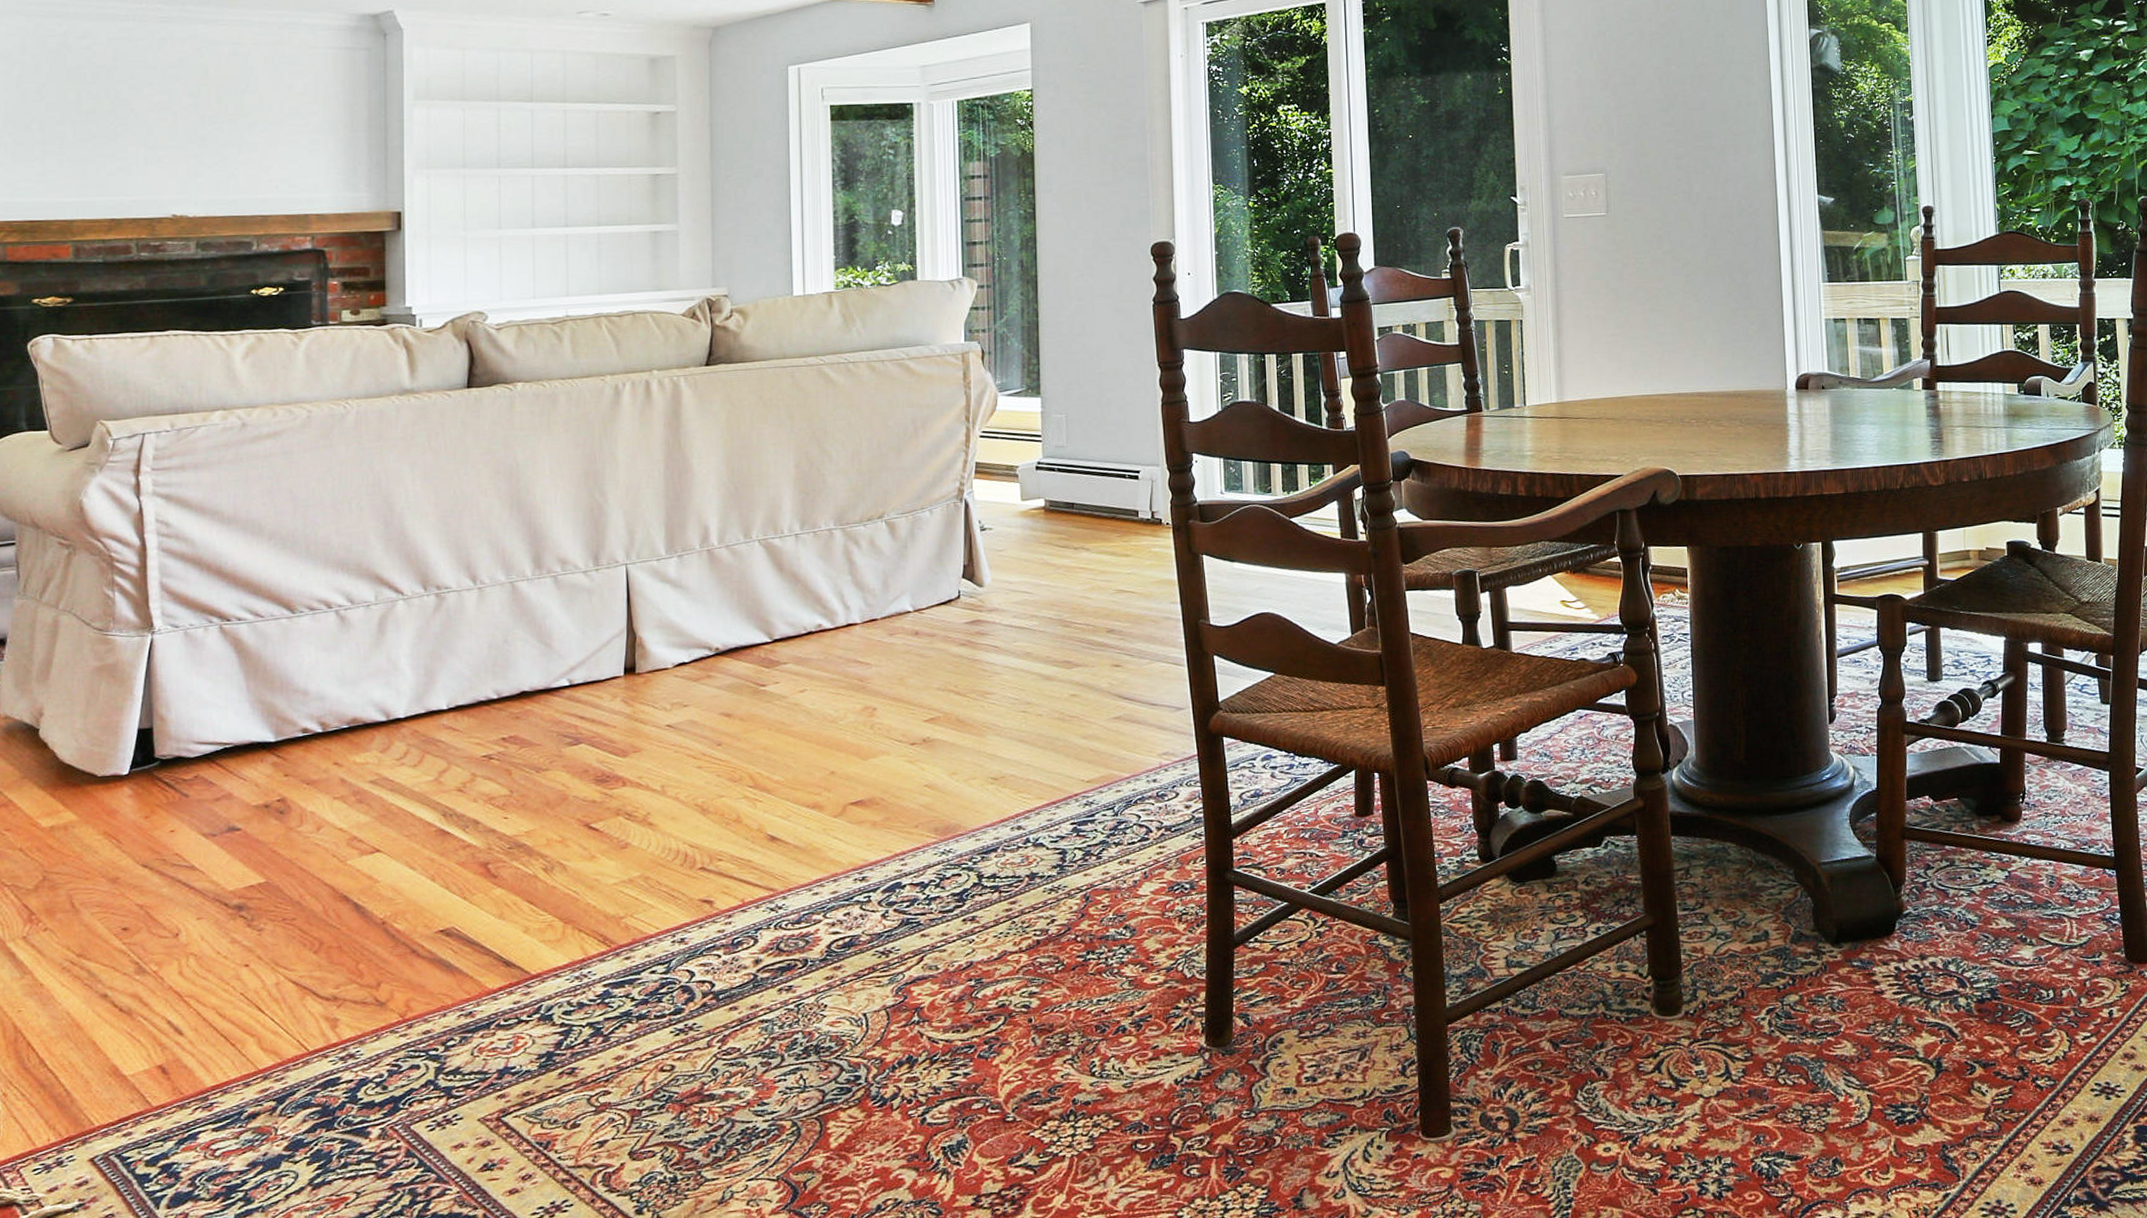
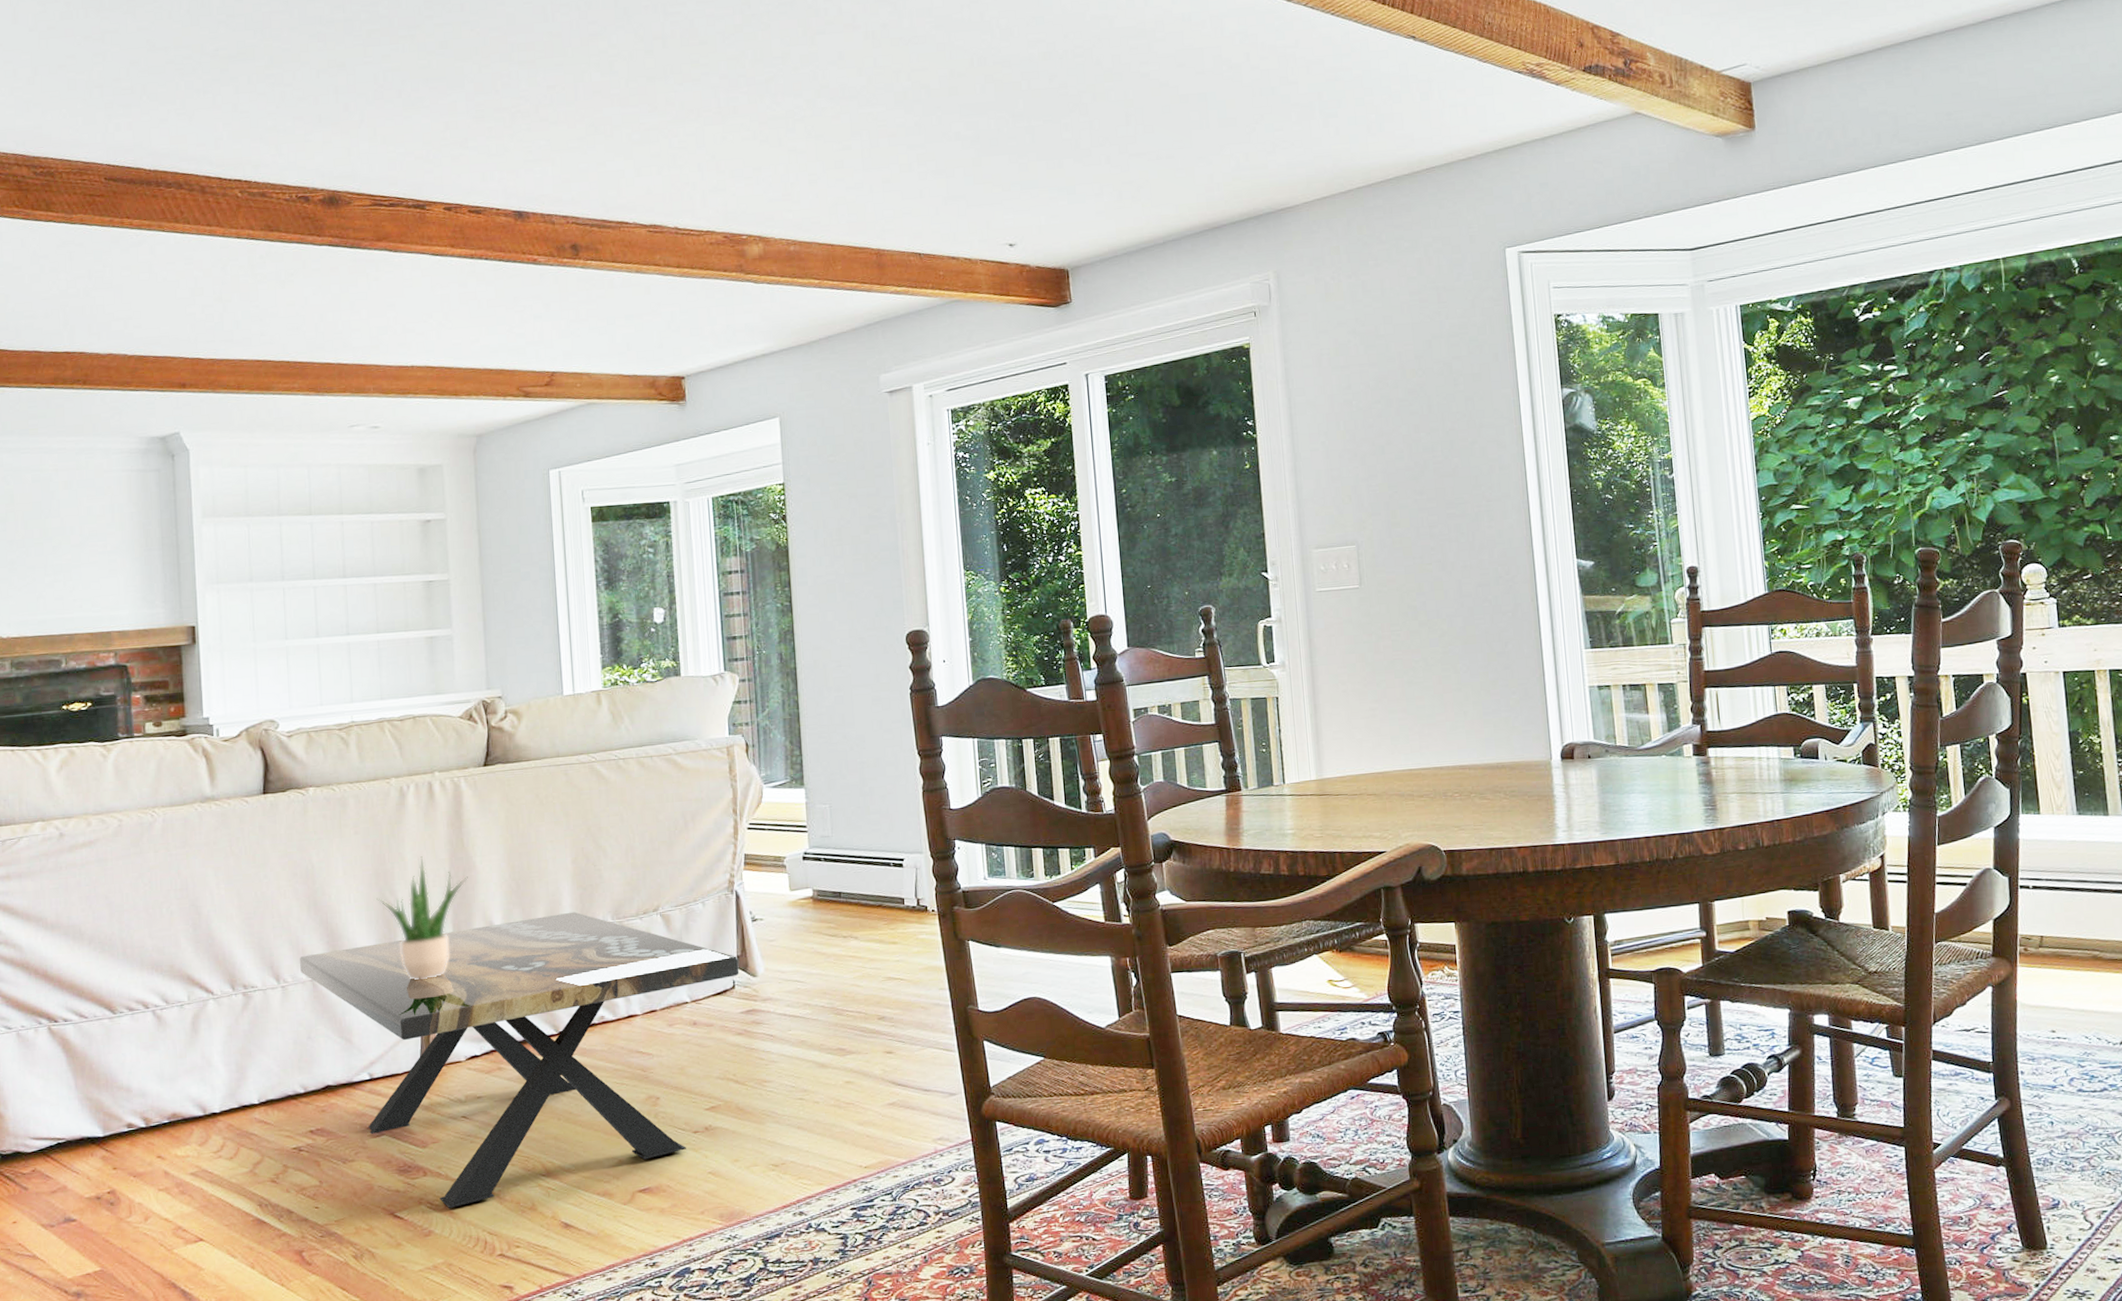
coffee table: none [499,517,965,820] -> present [300,911,739,1208]
potted plant: none [585,457,684,584] -> present [376,856,468,980]

